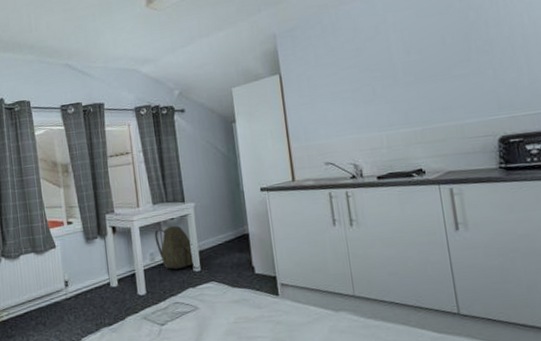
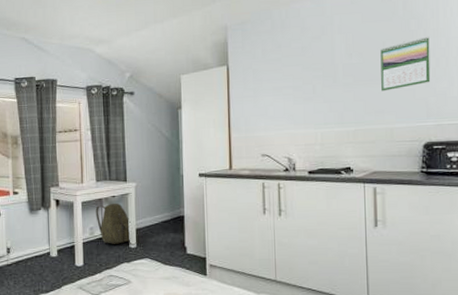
calendar: none [440,26,498,87] -> present [380,36,431,92]

